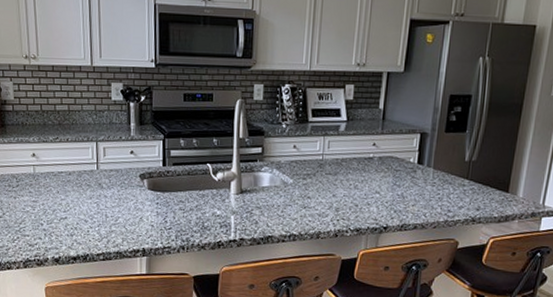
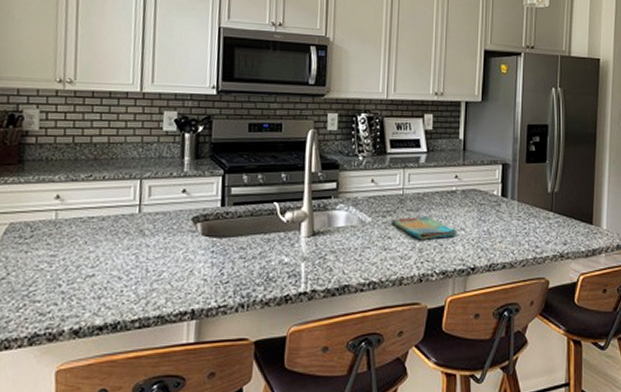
dish towel: none [311,179,373,201] -> present [391,216,458,240]

